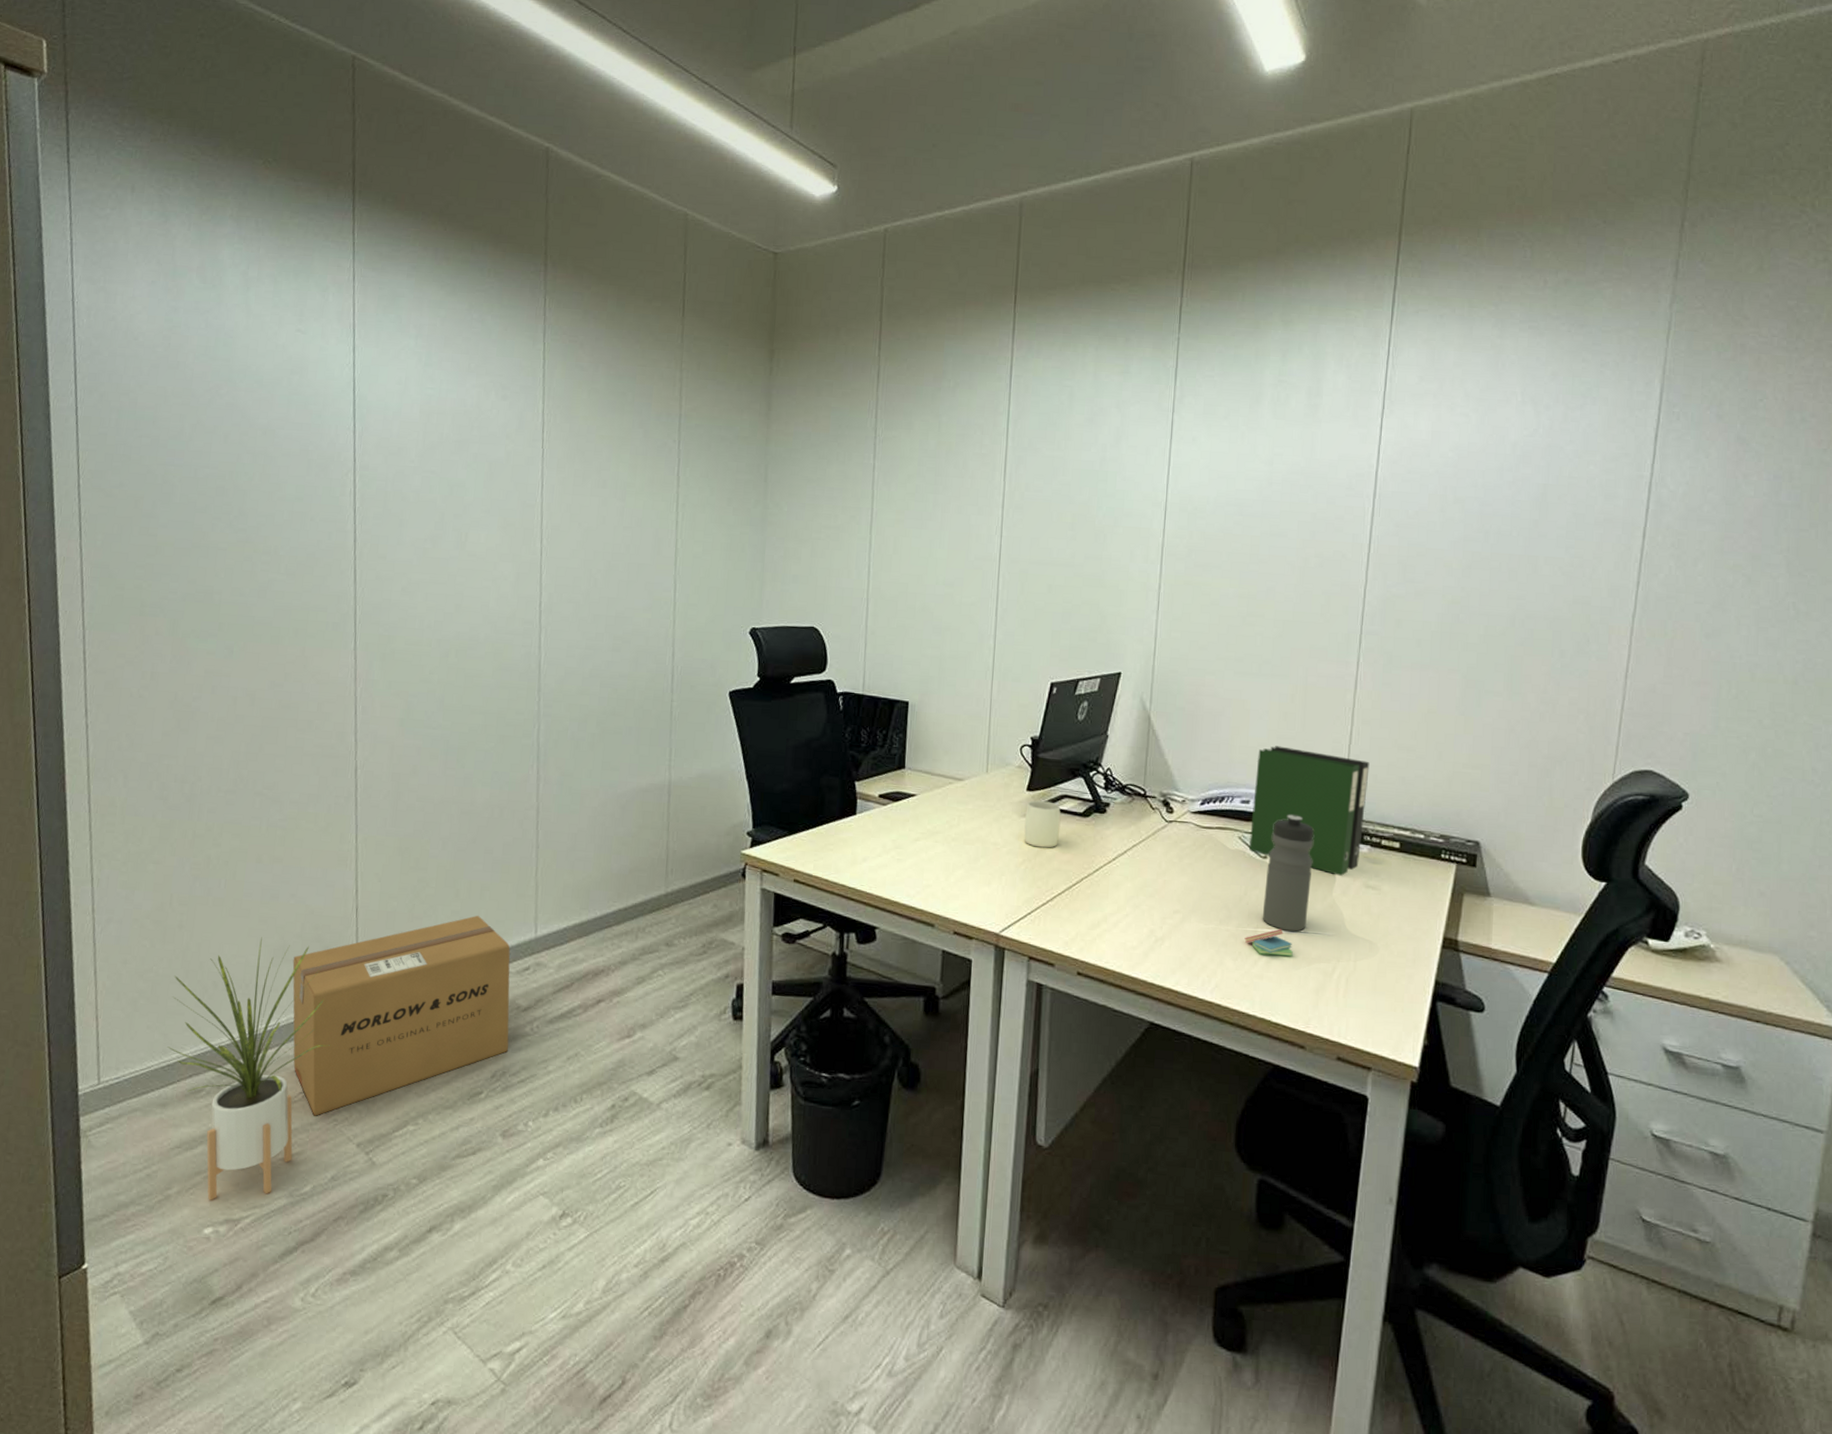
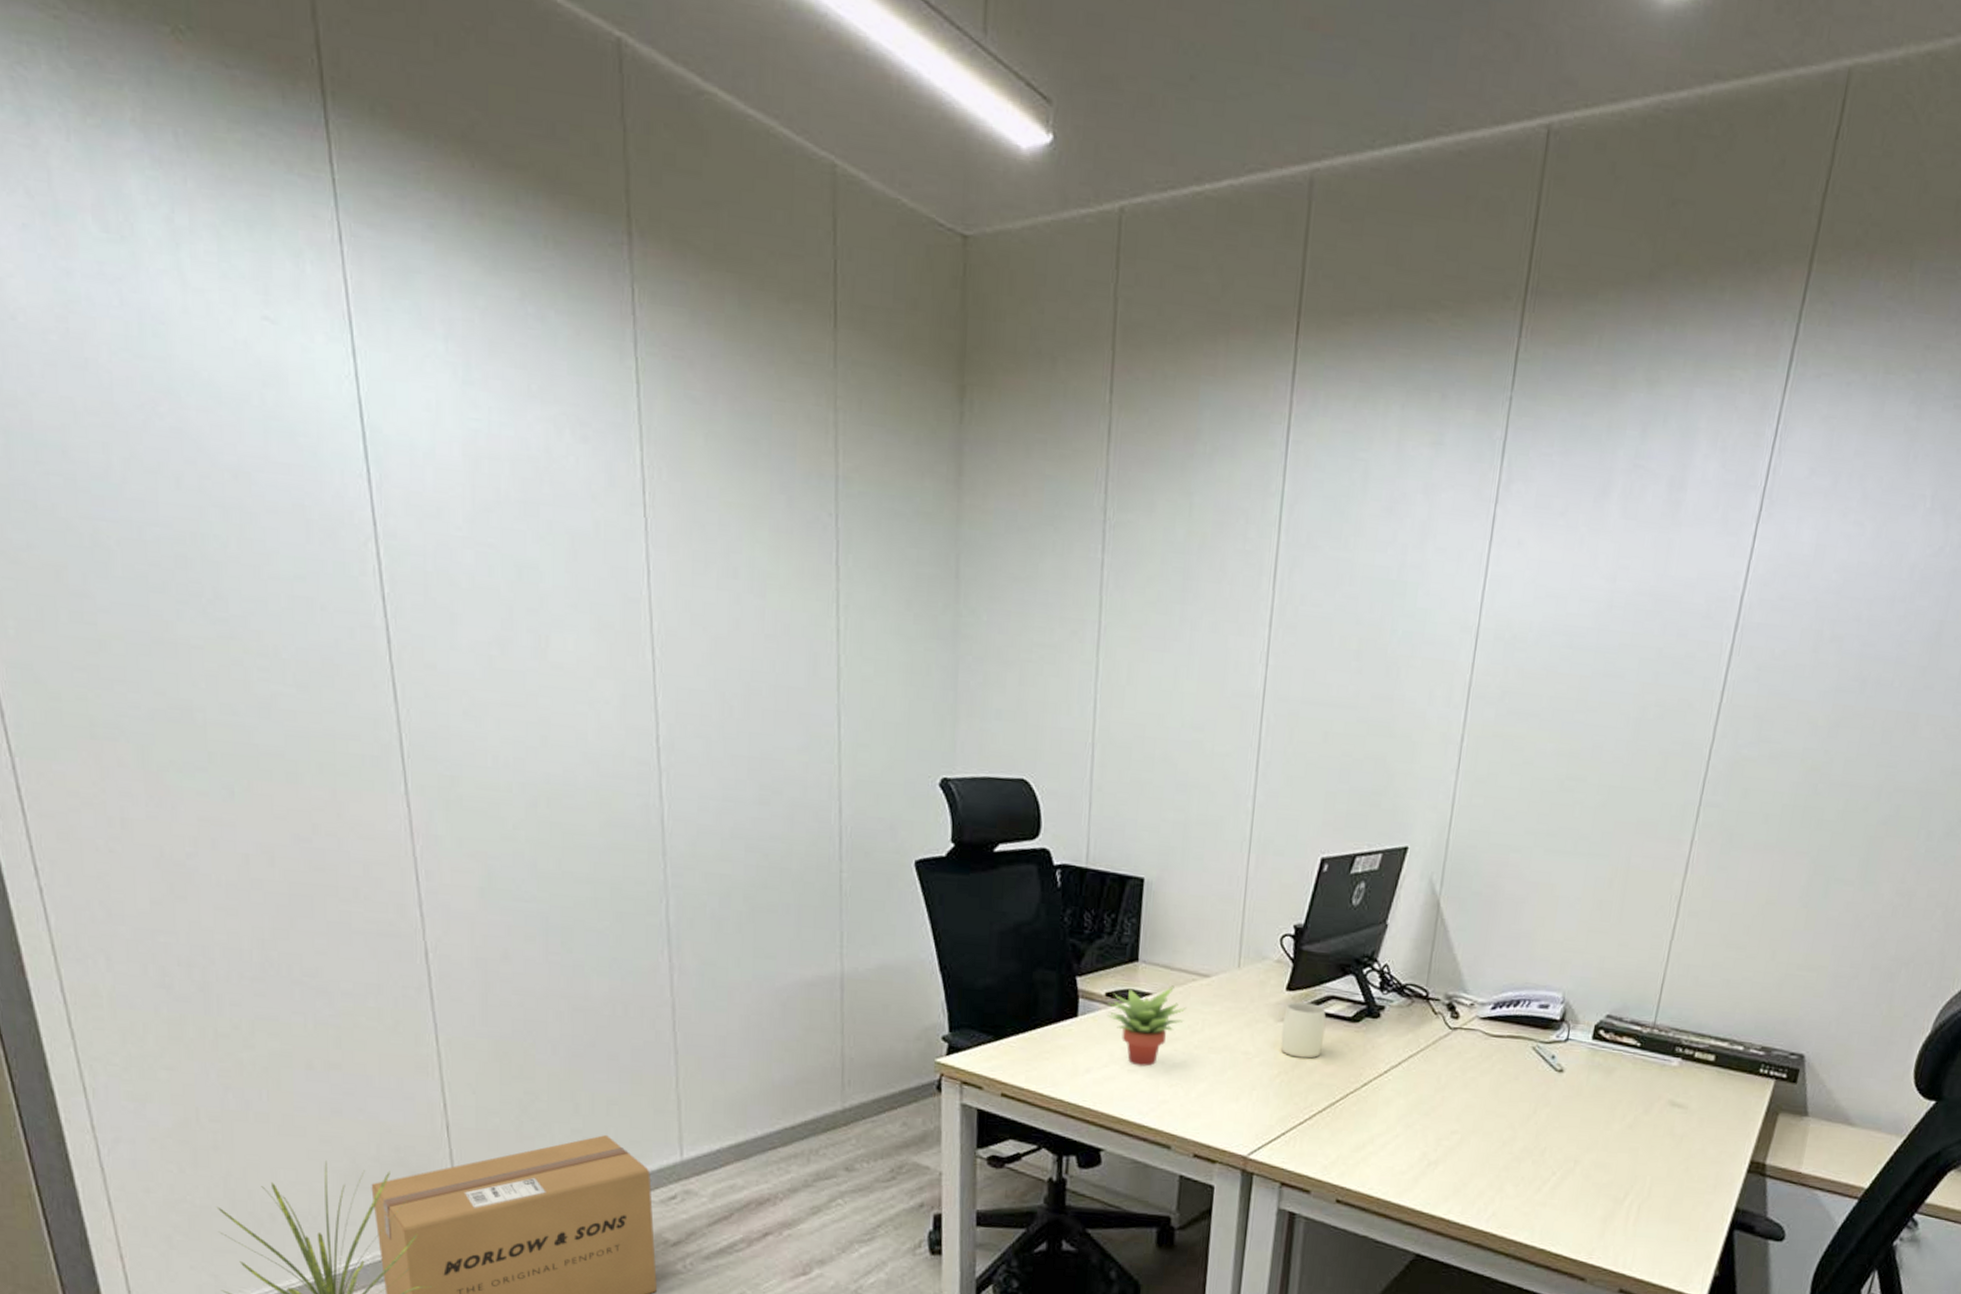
succulent plant: none [880,788,945,857] -> present [1107,985,1187,1068]
sticky notes: present [1244,929,1293,957] -> none [1529,1151,1583,1183]
binder: present [1249,746,1370,876] -> none [1543,940,1692,1093]
water bottle: present [1262,814,1314,932] -> none [1551,1021,1620,1155]

